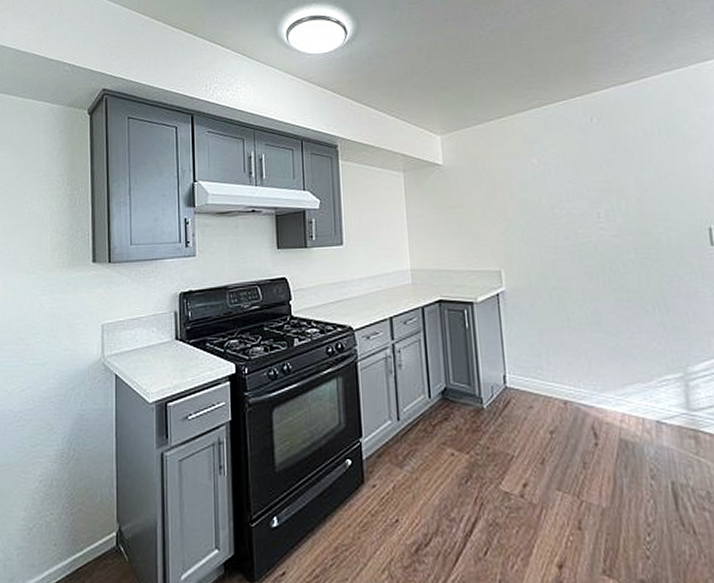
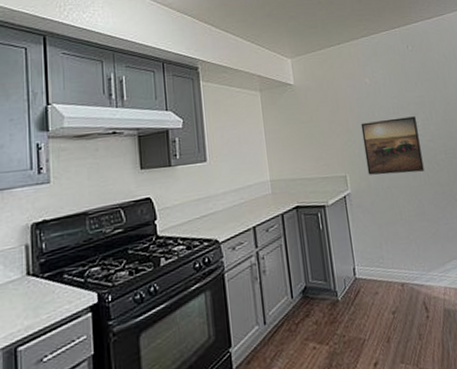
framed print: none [522,205,605,273] -> present [360,116,424,175]

